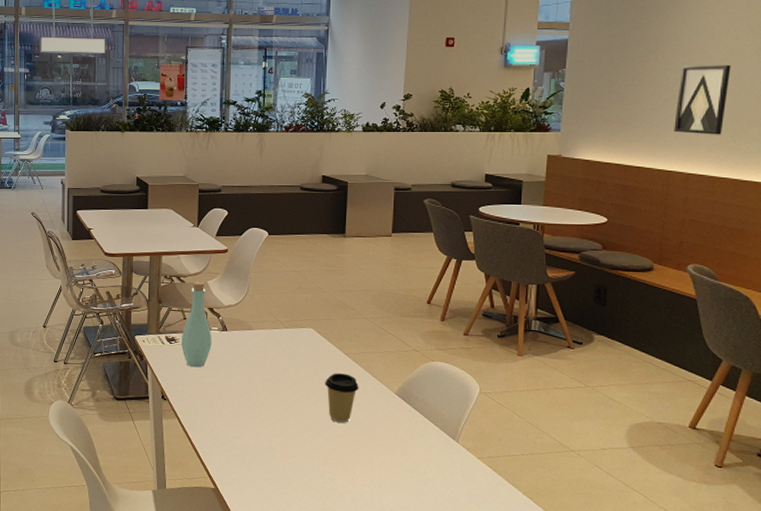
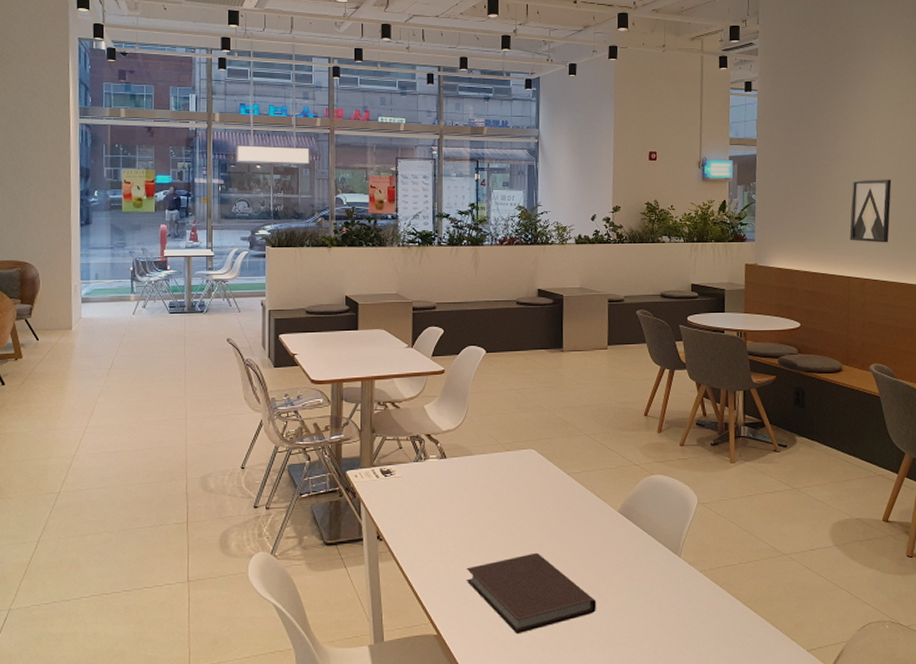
bottle: present [181,281,212,368] -> none [397,406,430,501]
notebook: none [243,424,369,497] -> present [466,552,596,635]
coffee cup: present [325,373,359,424] -> none [548,495,583,549]

